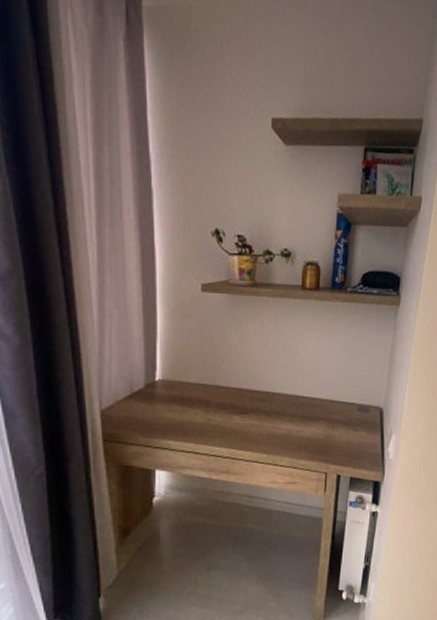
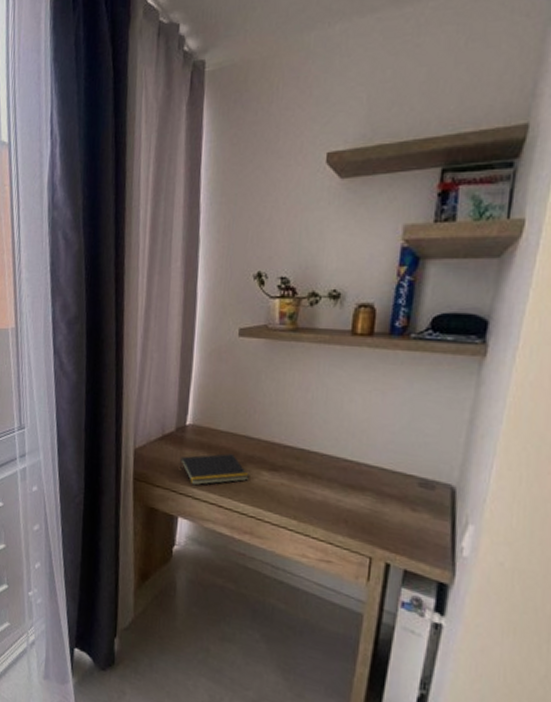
notepad: none [151,404,221,438] -> present [179,453,249,486]

